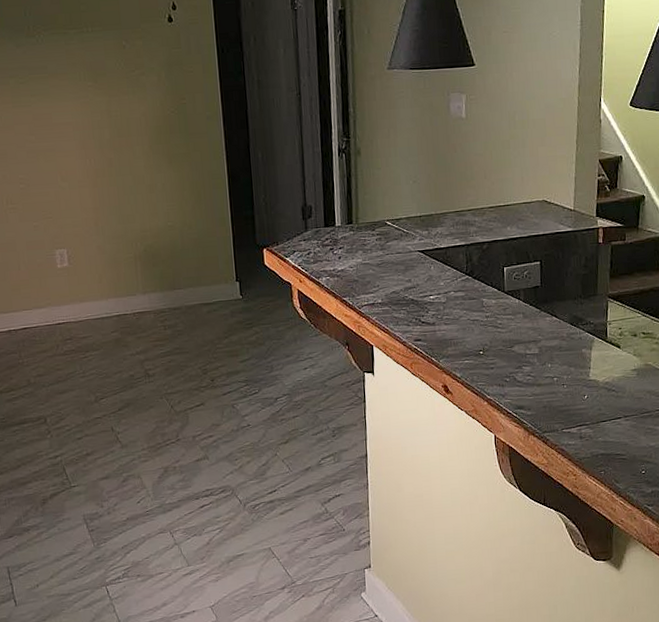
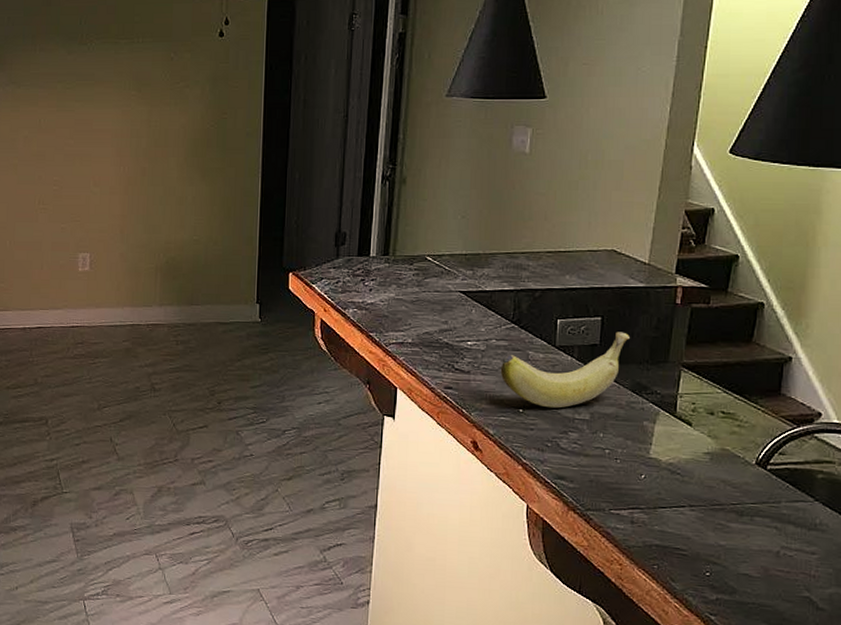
banana: none [460,272,566,348] -> present [500,331,631,409]

